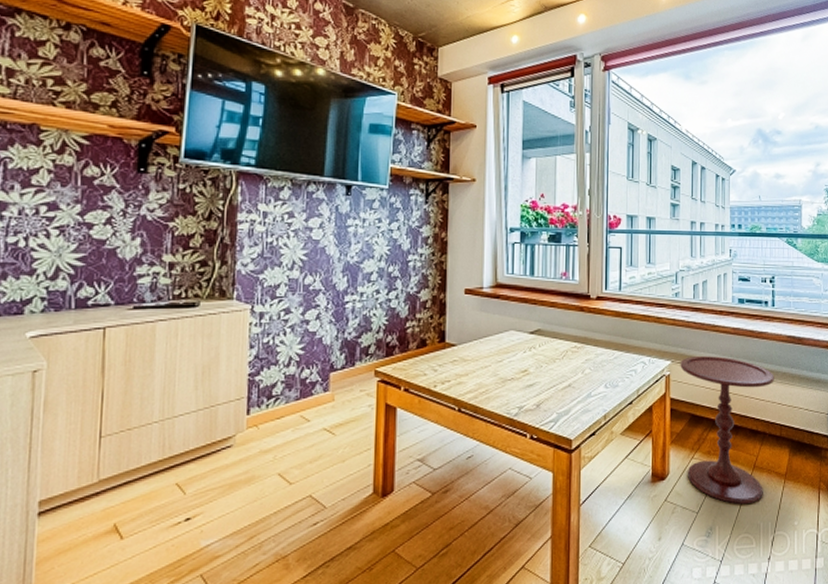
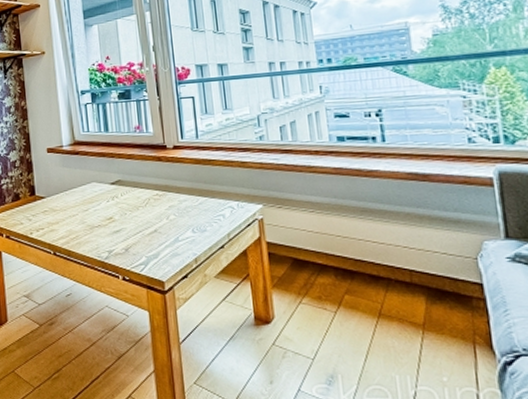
side table: present [680,355,774,505] -> none [273,197,396,355]

